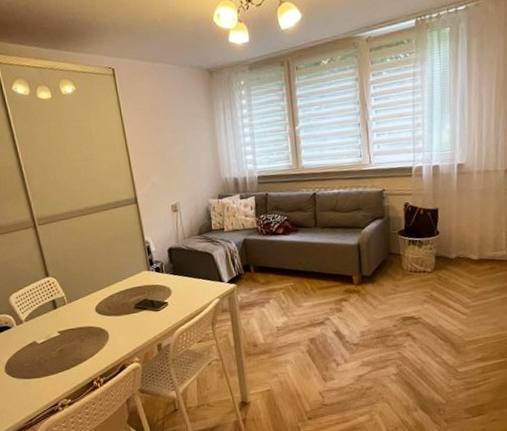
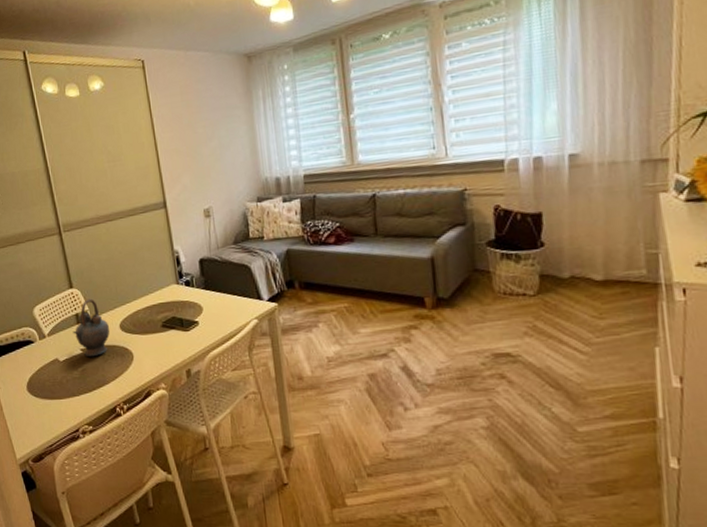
teapot: none [49,286,86,339] -> present [72,298,110,357]

